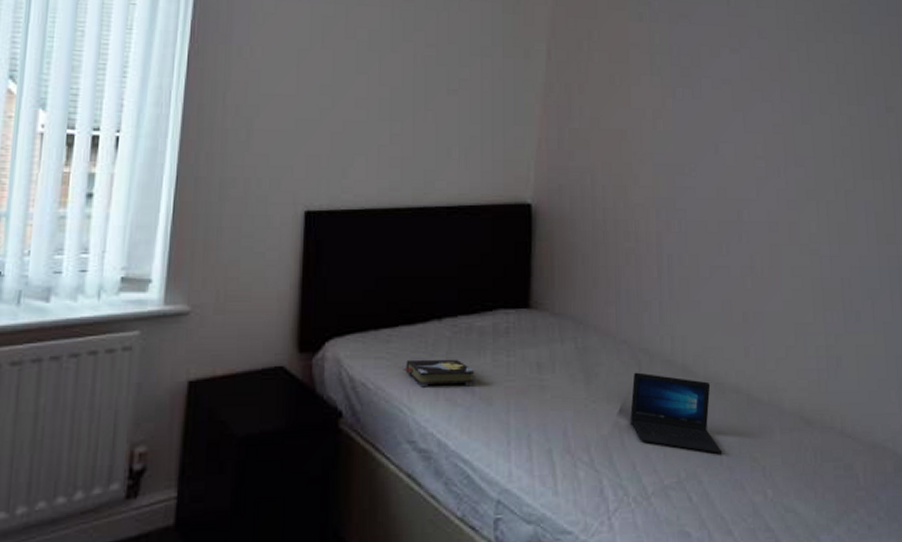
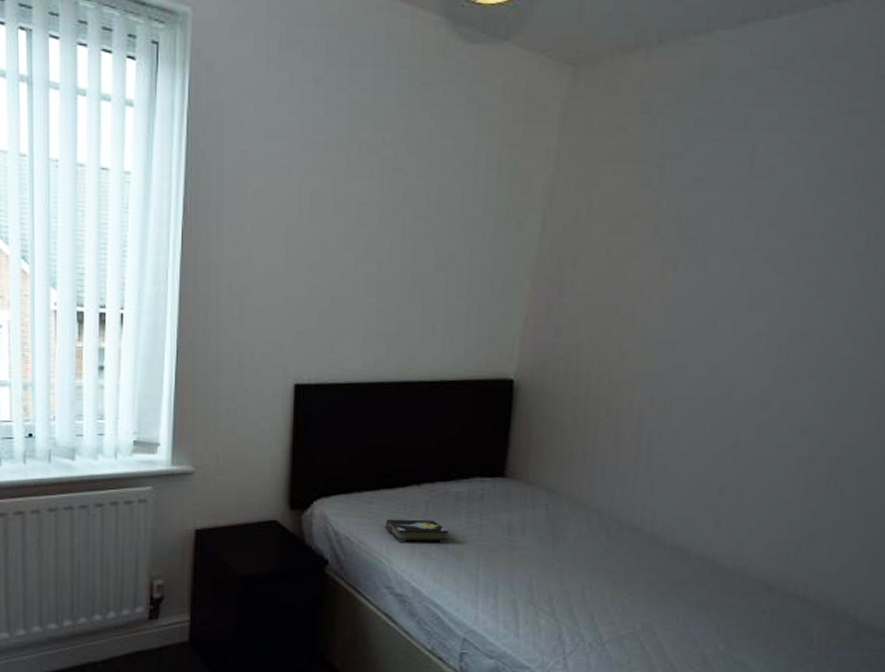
laptop: present [630,372,723,454] -> none [593,538,680,611]

